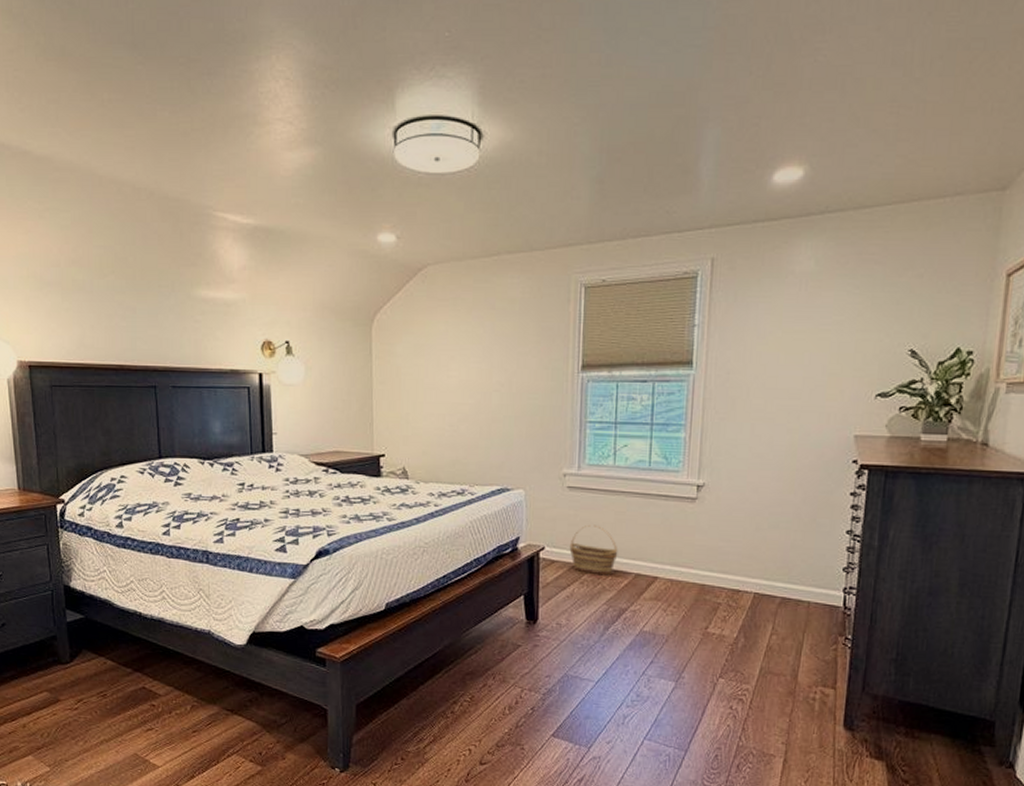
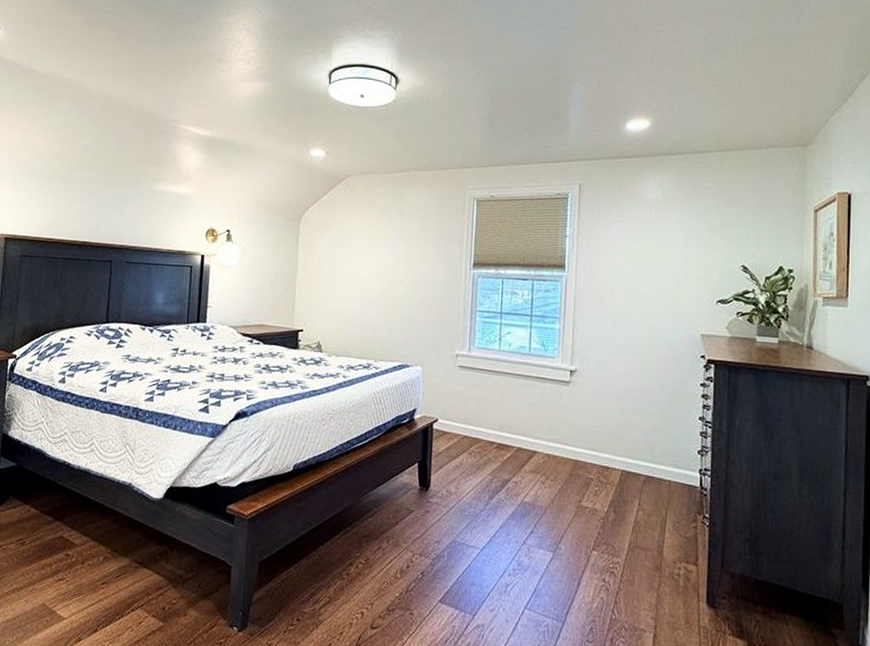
basket: present [569,524,618,576] -> none [459,400,502,448]

